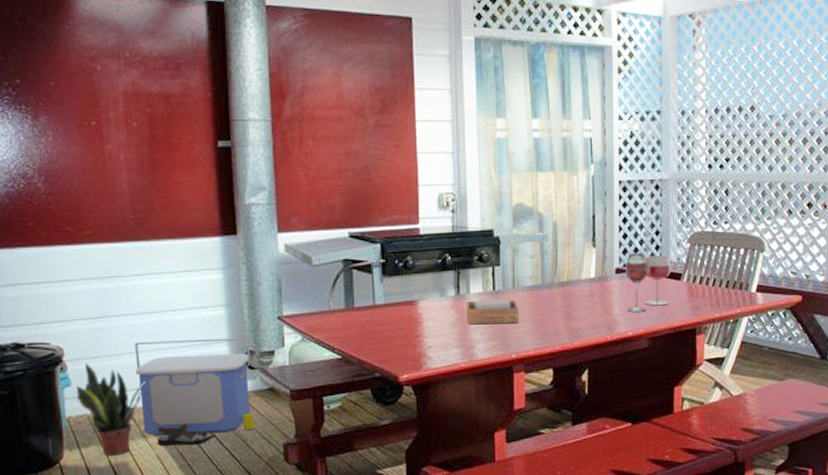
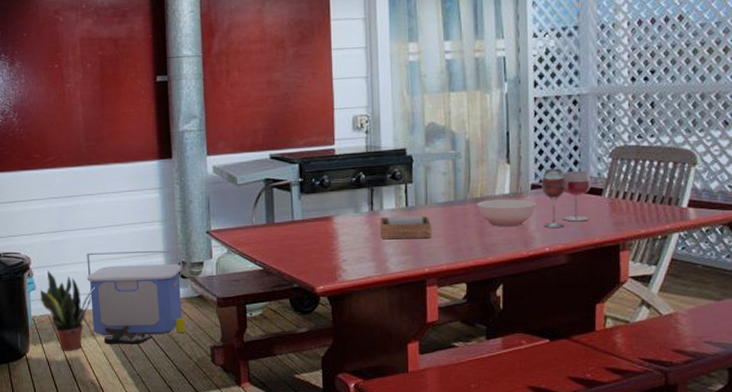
bowl: none [563,283,620,312] -> present [476,199,536,227]

